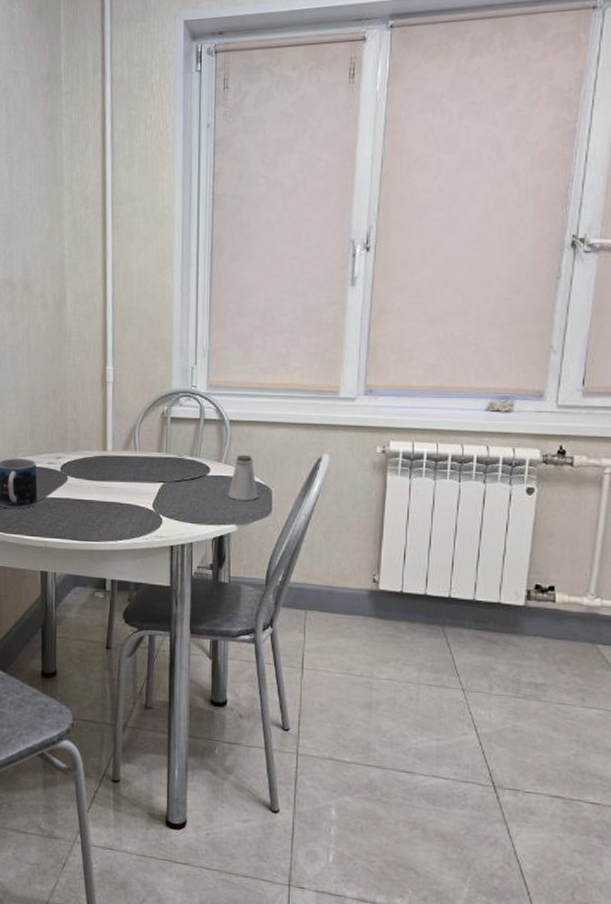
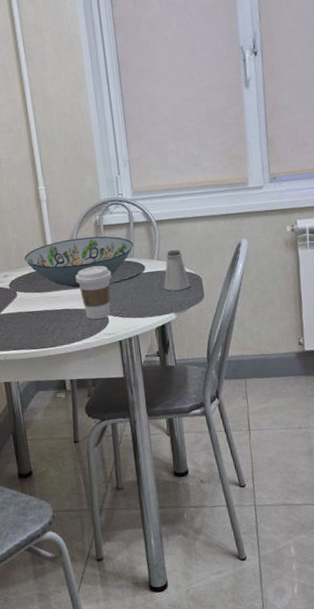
decorative bowl: none [81,427,201,482] -> present [25,236,134,288]
coffee cup: none [132,461,172,519] -> present [75,266,112,320]

